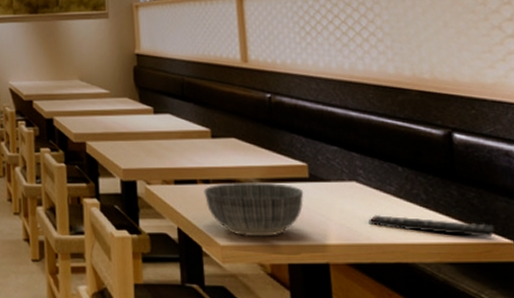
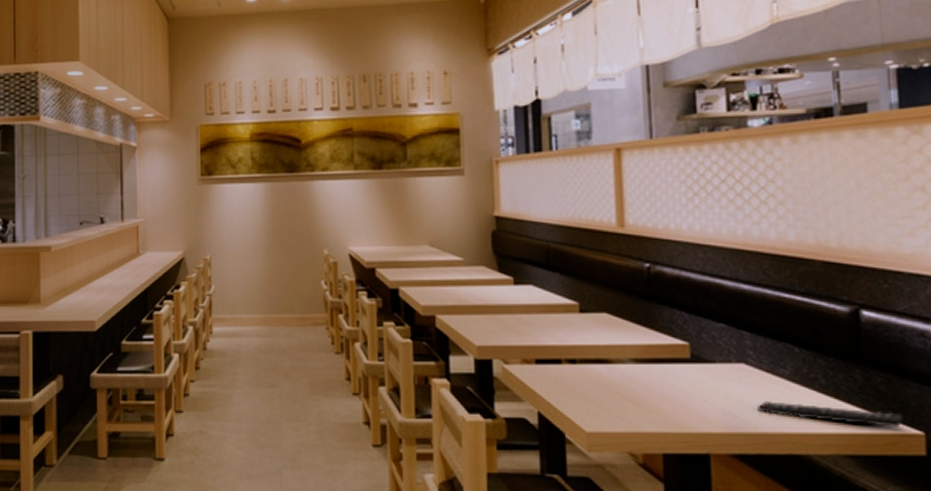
bowl: present [203,181,304,237] -> none [569,362,684,423]

